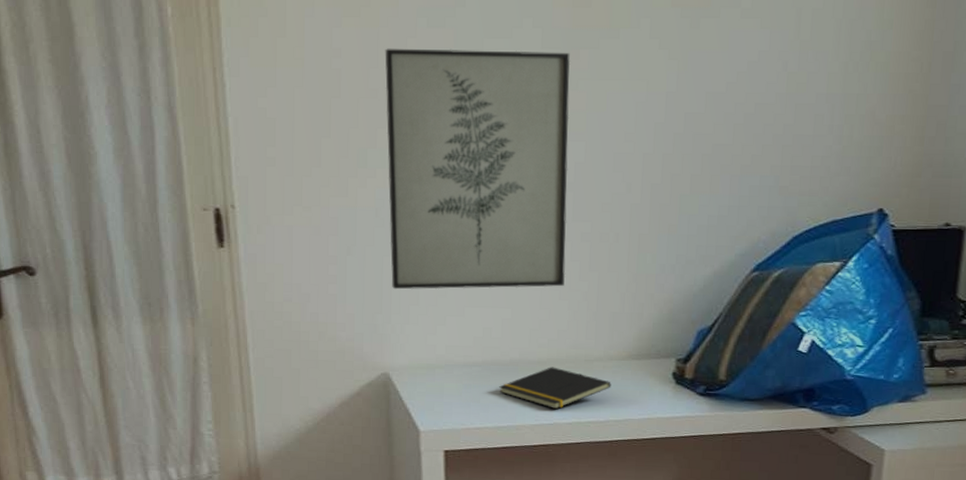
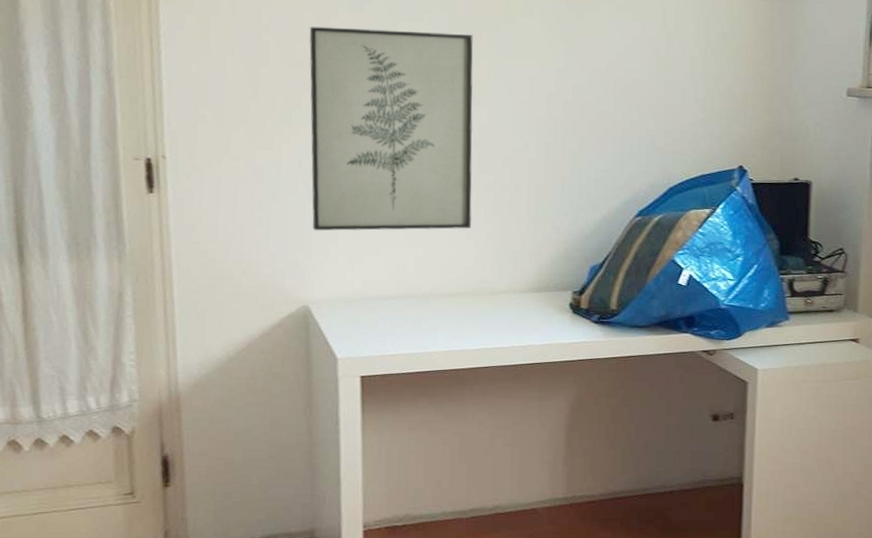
notepad: present [499,367,611,409] -> none [412,299,515,336]

